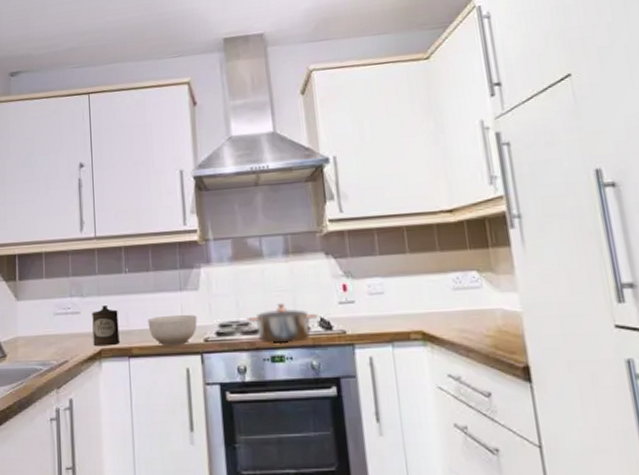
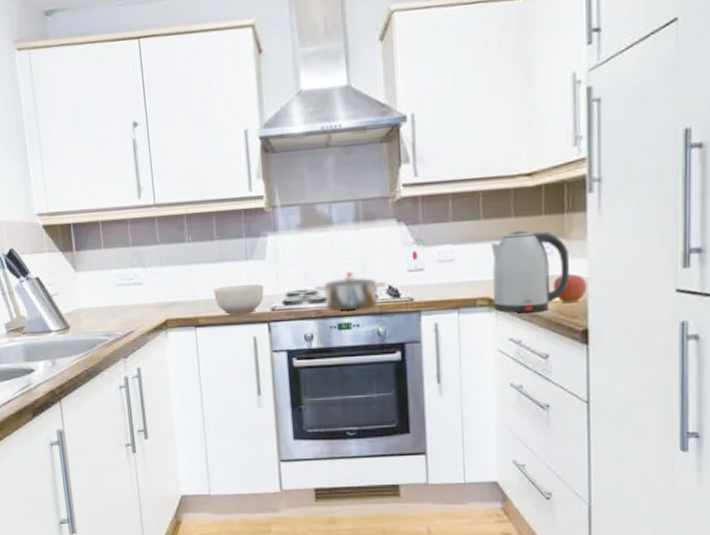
canister: present [92,304,120,347] -> none [155,275,185,317]
kettle: none [419,264,503,348] -> present [491,230,570,314]
fruit: none [486,308,523,338] -> present [552,274,587,303]

